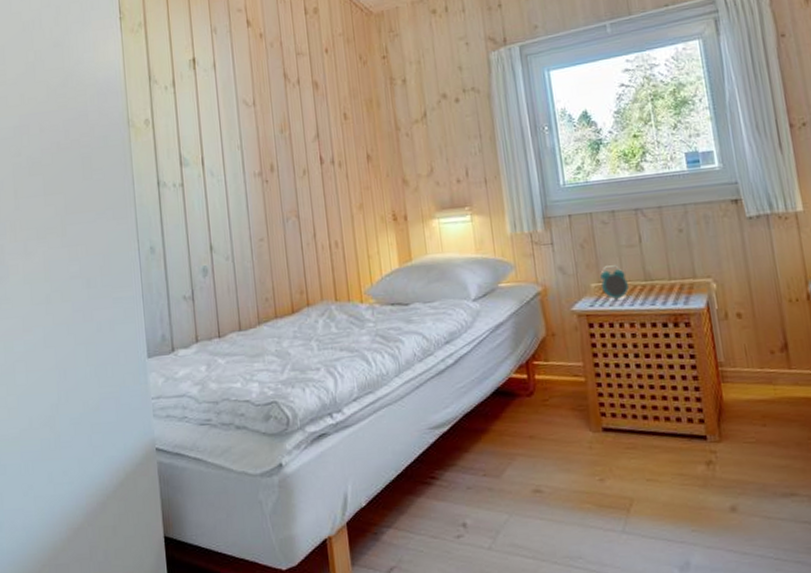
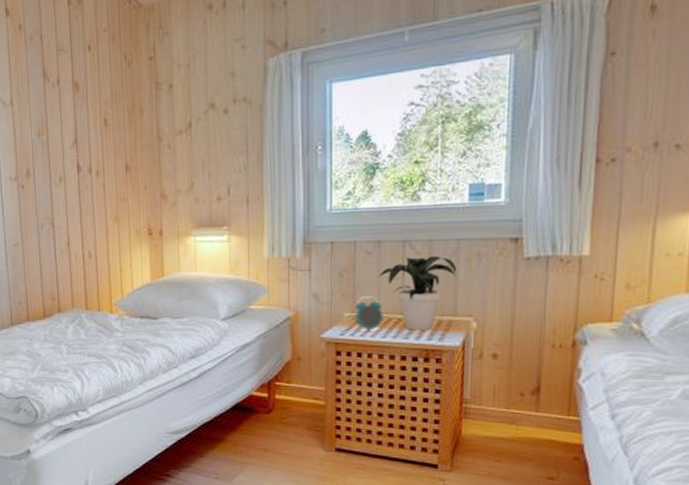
potted plant: none [616,222,690,296] -> present [377,256,457,330]

